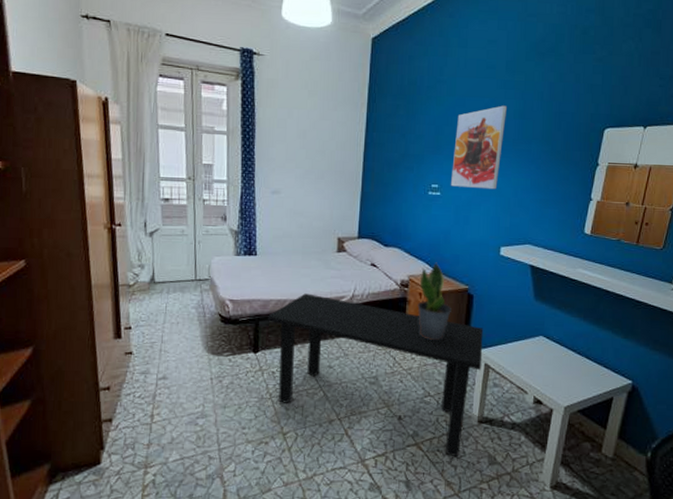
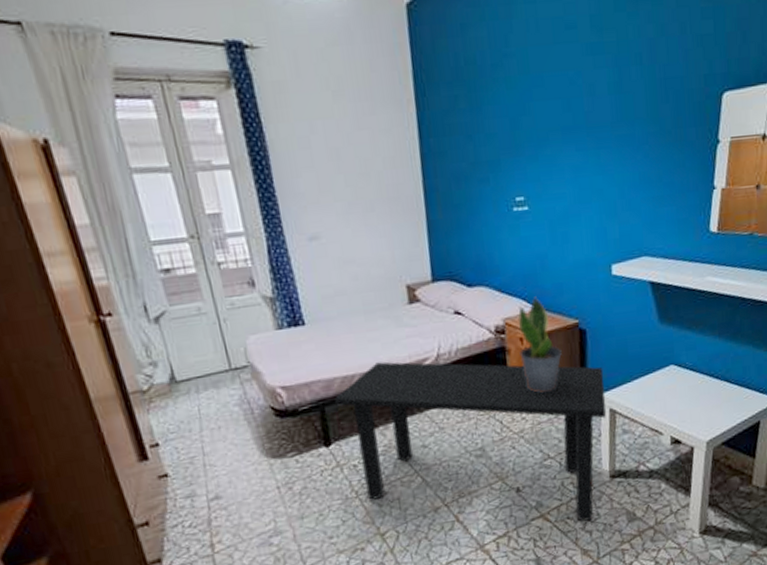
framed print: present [450,105,507,190] -> none [536,78,599,197]

